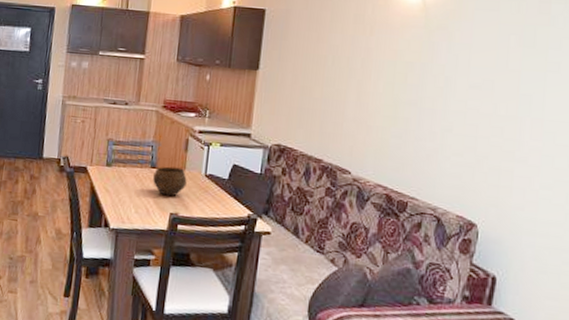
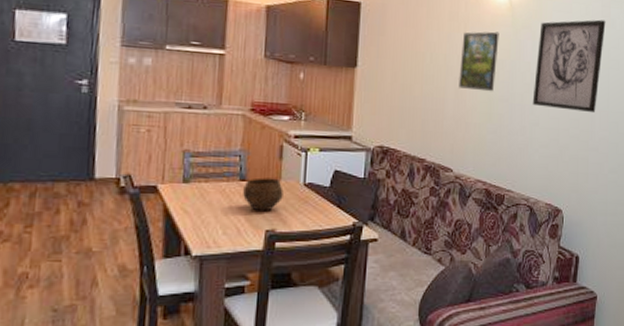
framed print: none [361,33,410,95] -> present [459,31,499,92]
wall art: none [445,17,544,121] -> present [532,19,606,113]

